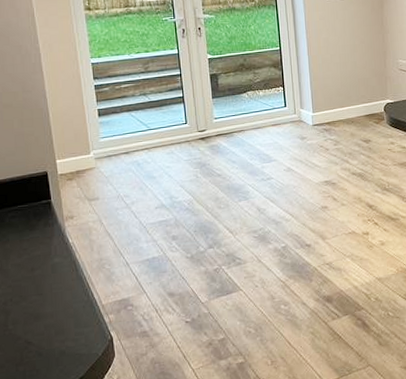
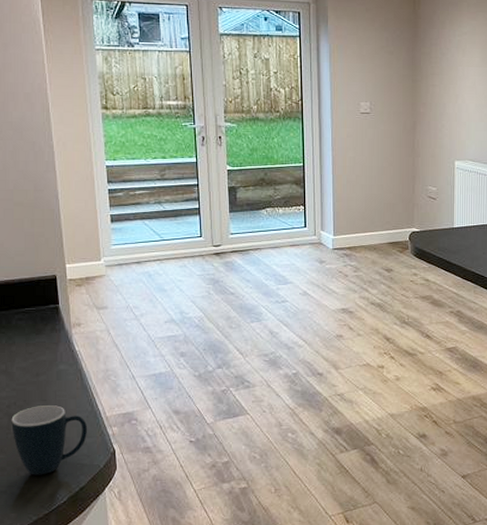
mug: none [8,298,85,370] -> present [11,405,88,475]

